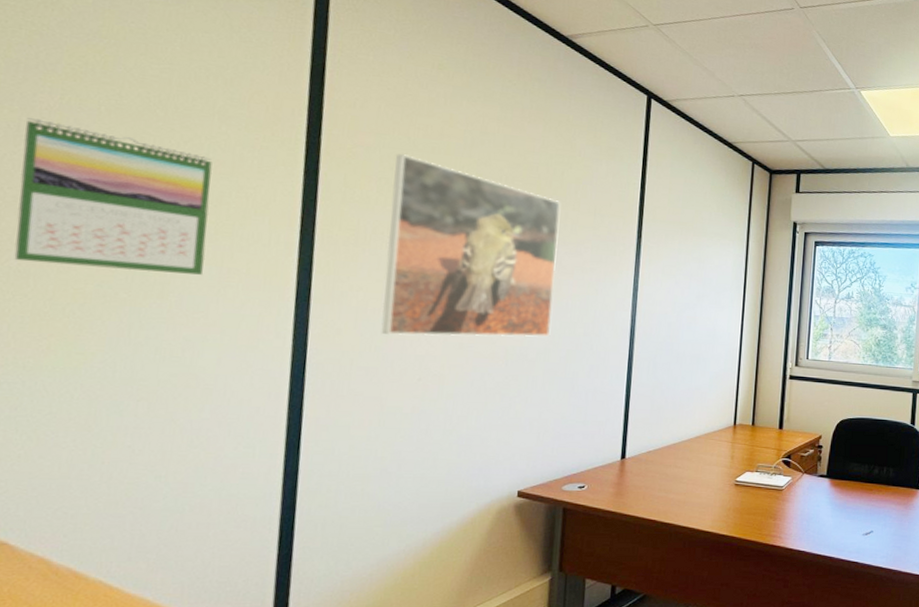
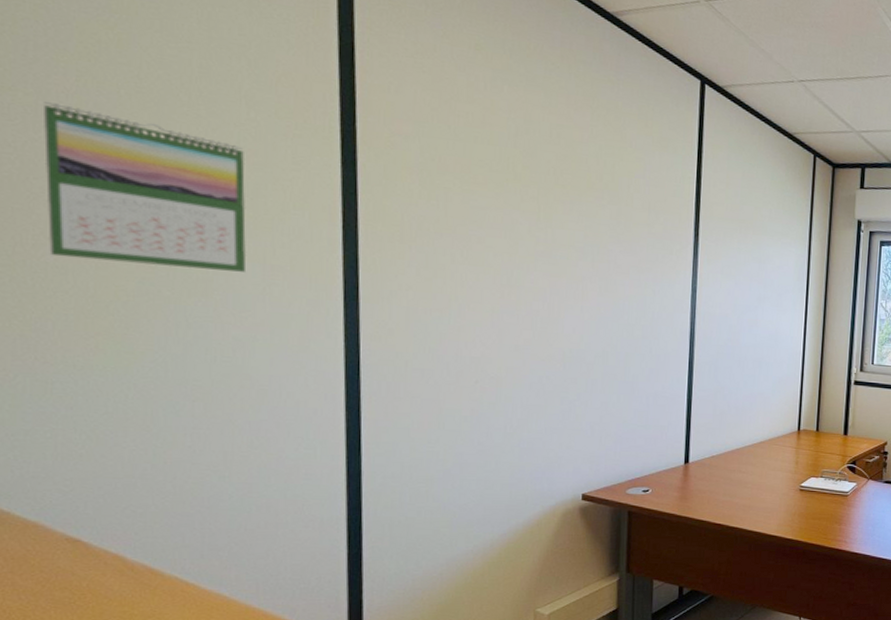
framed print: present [381,153,560,337] -> none [433,143,613,340]

